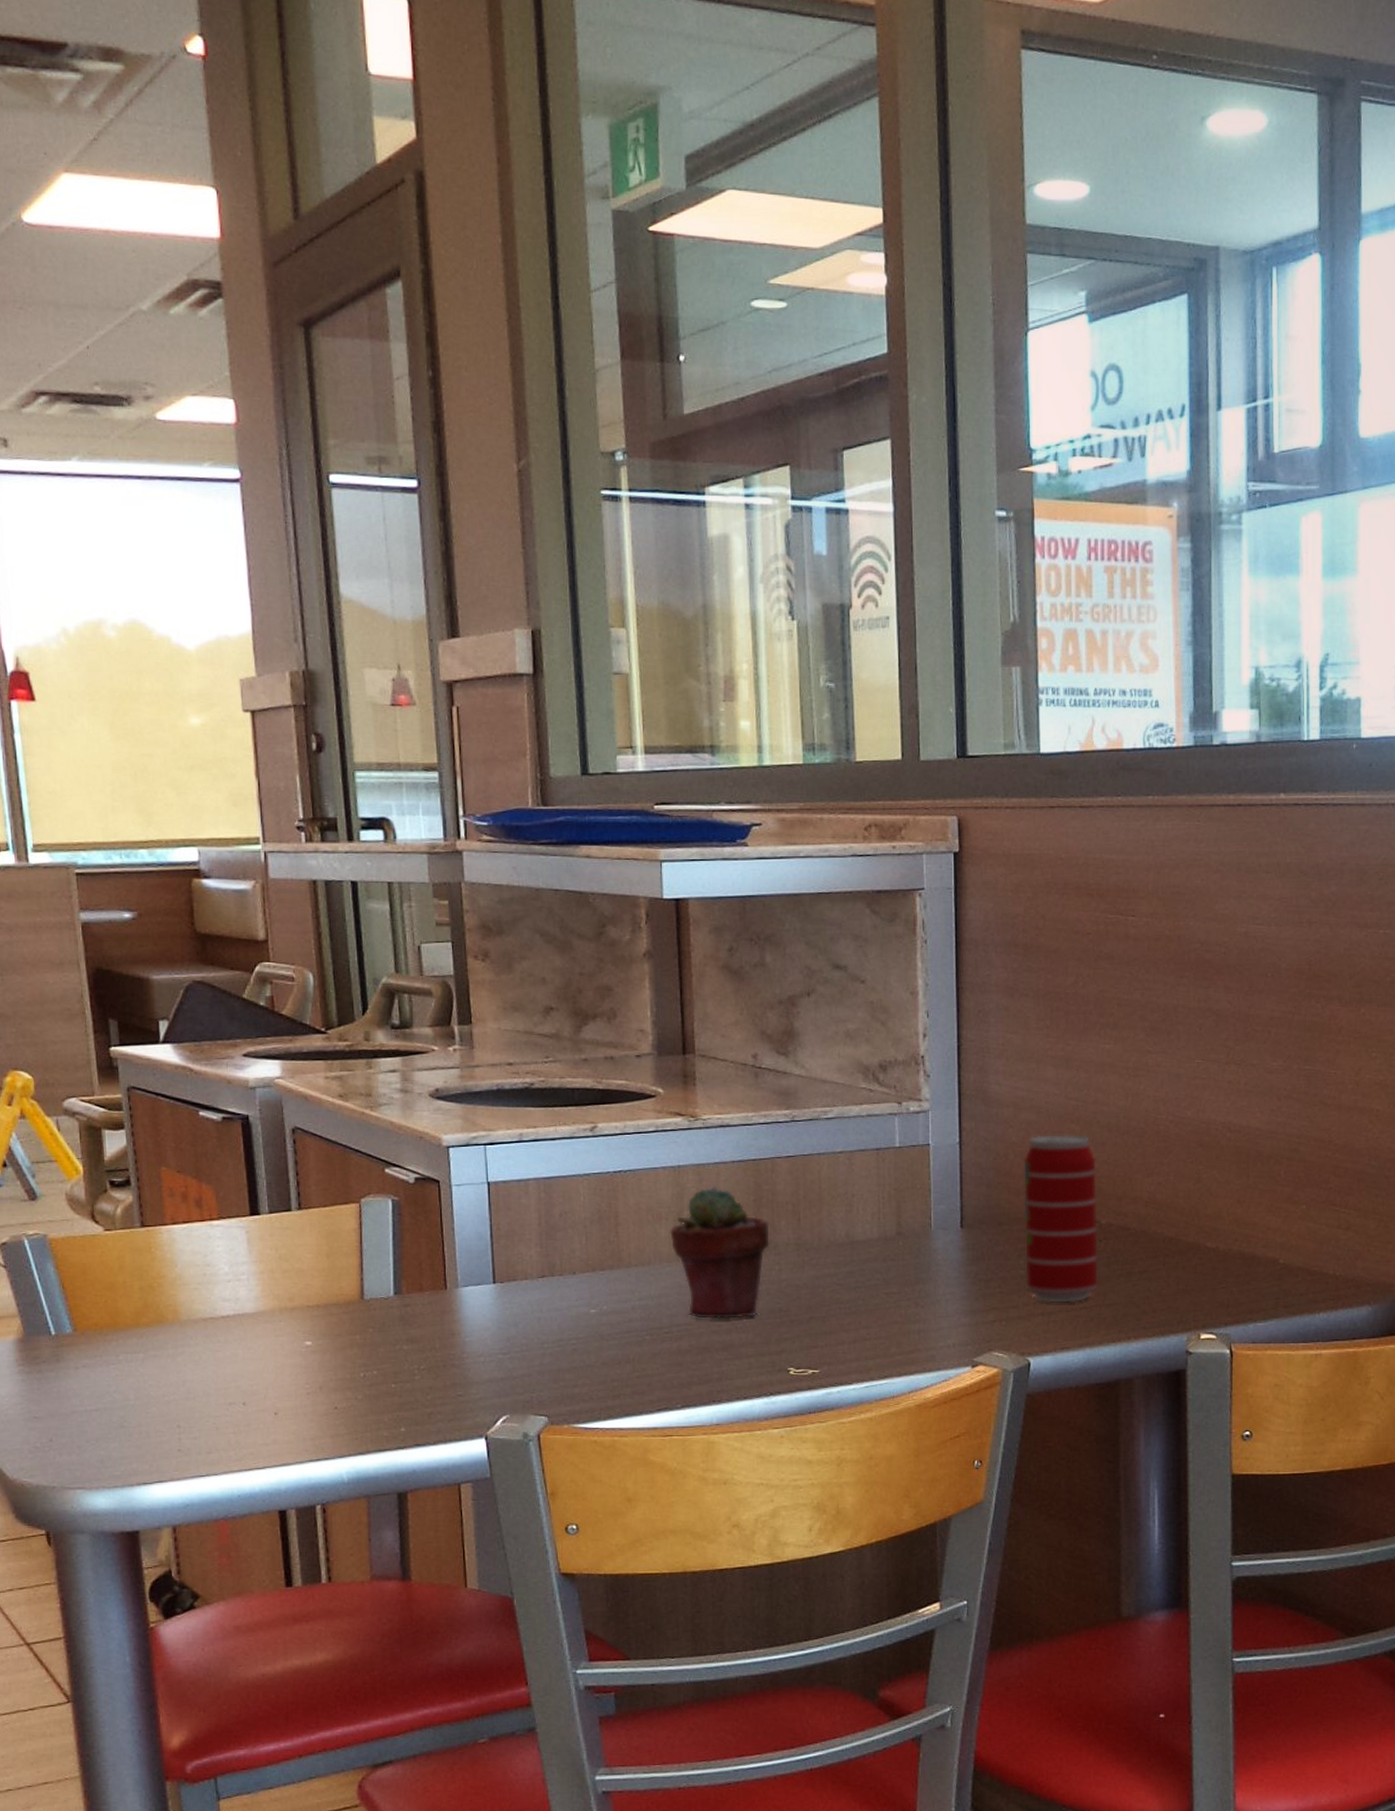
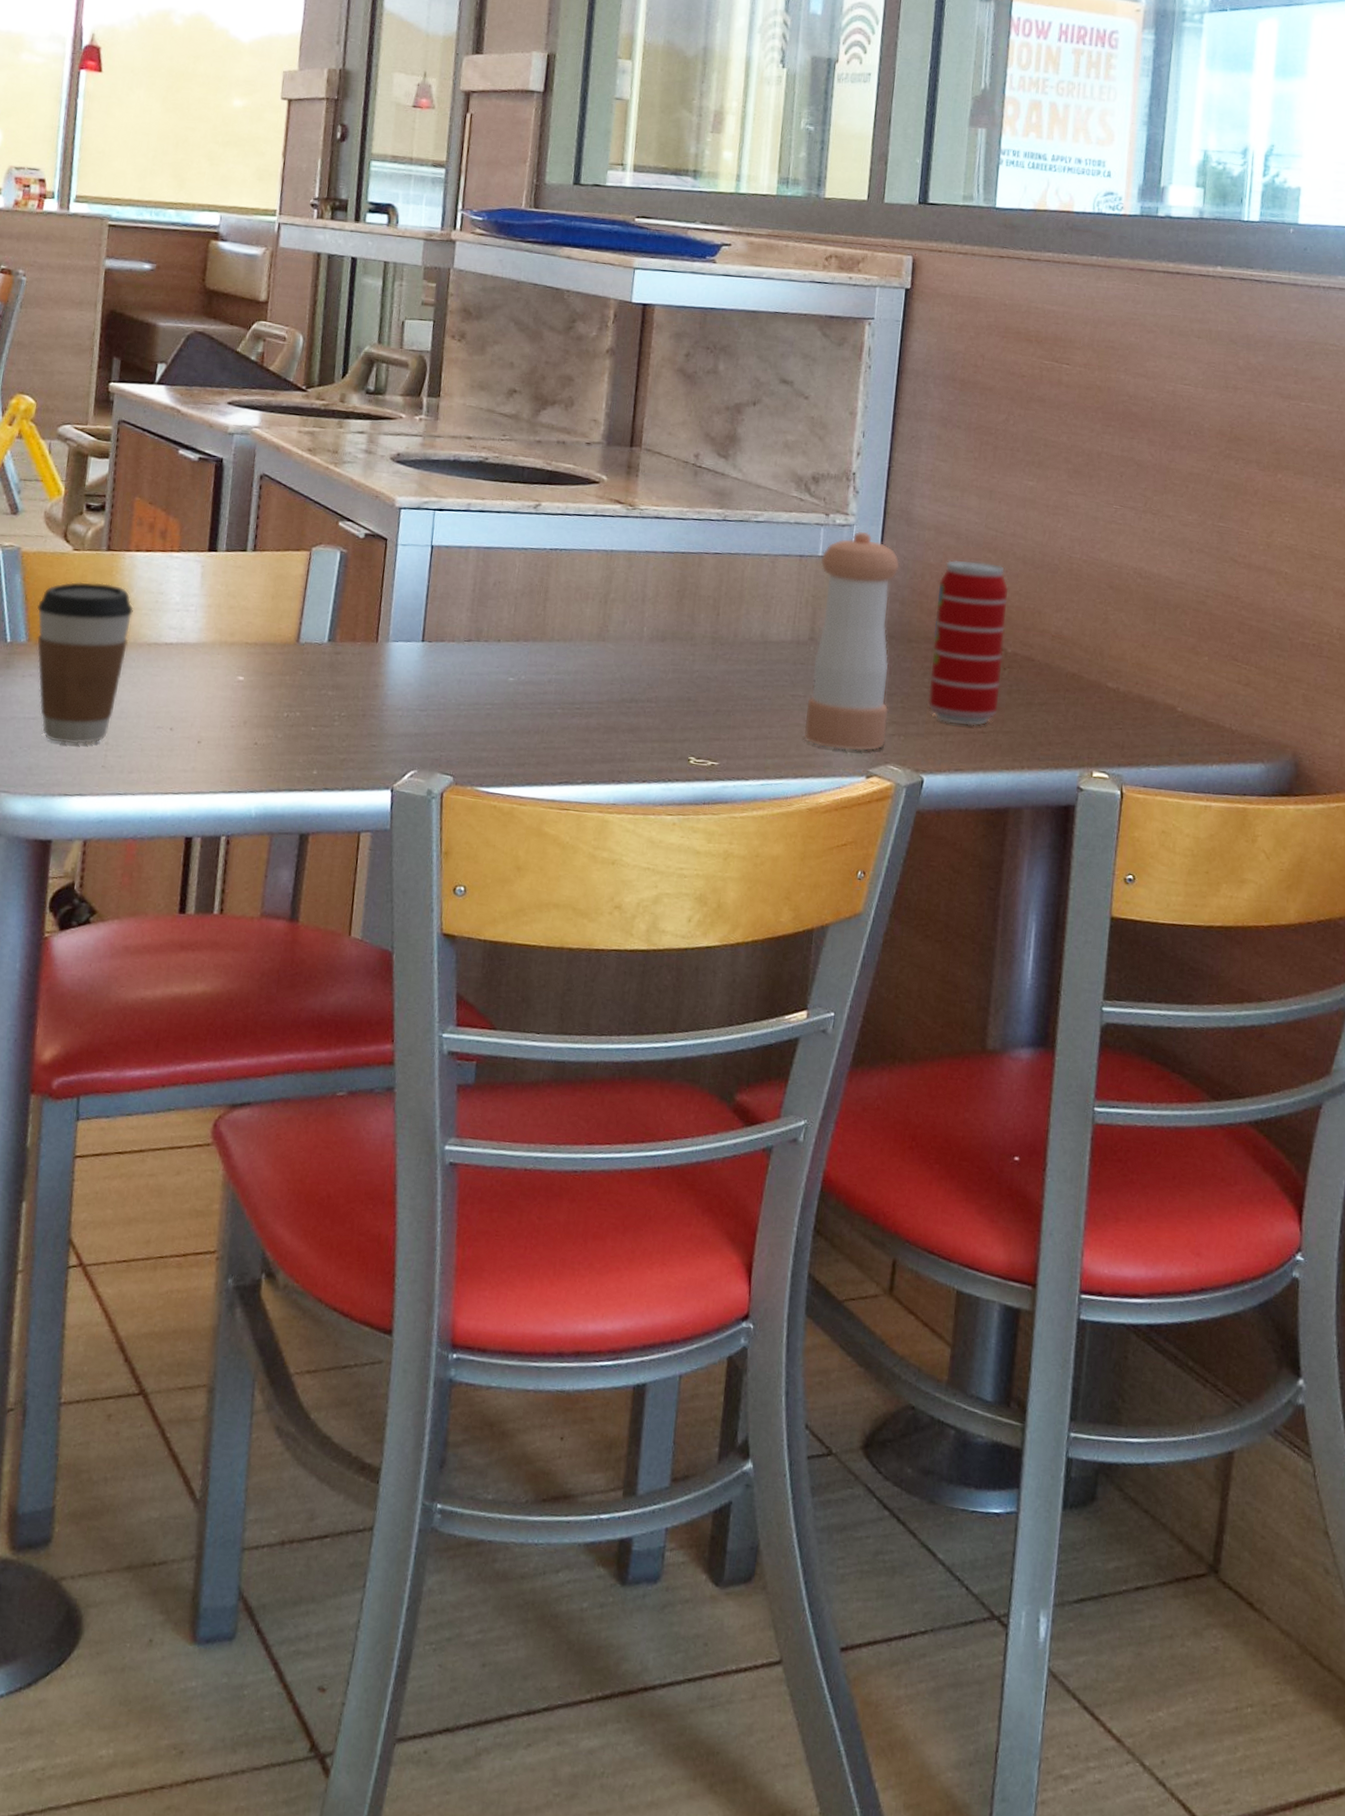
coffee cup: none [76,1262,182,1431] -> present [36,581,134,745]
potted succulent: present [670,1186,770,1319] -> none [594,573,690,704]
pepper shaker: none [898,1116,987,1342] -> present [804,531,900,751]

